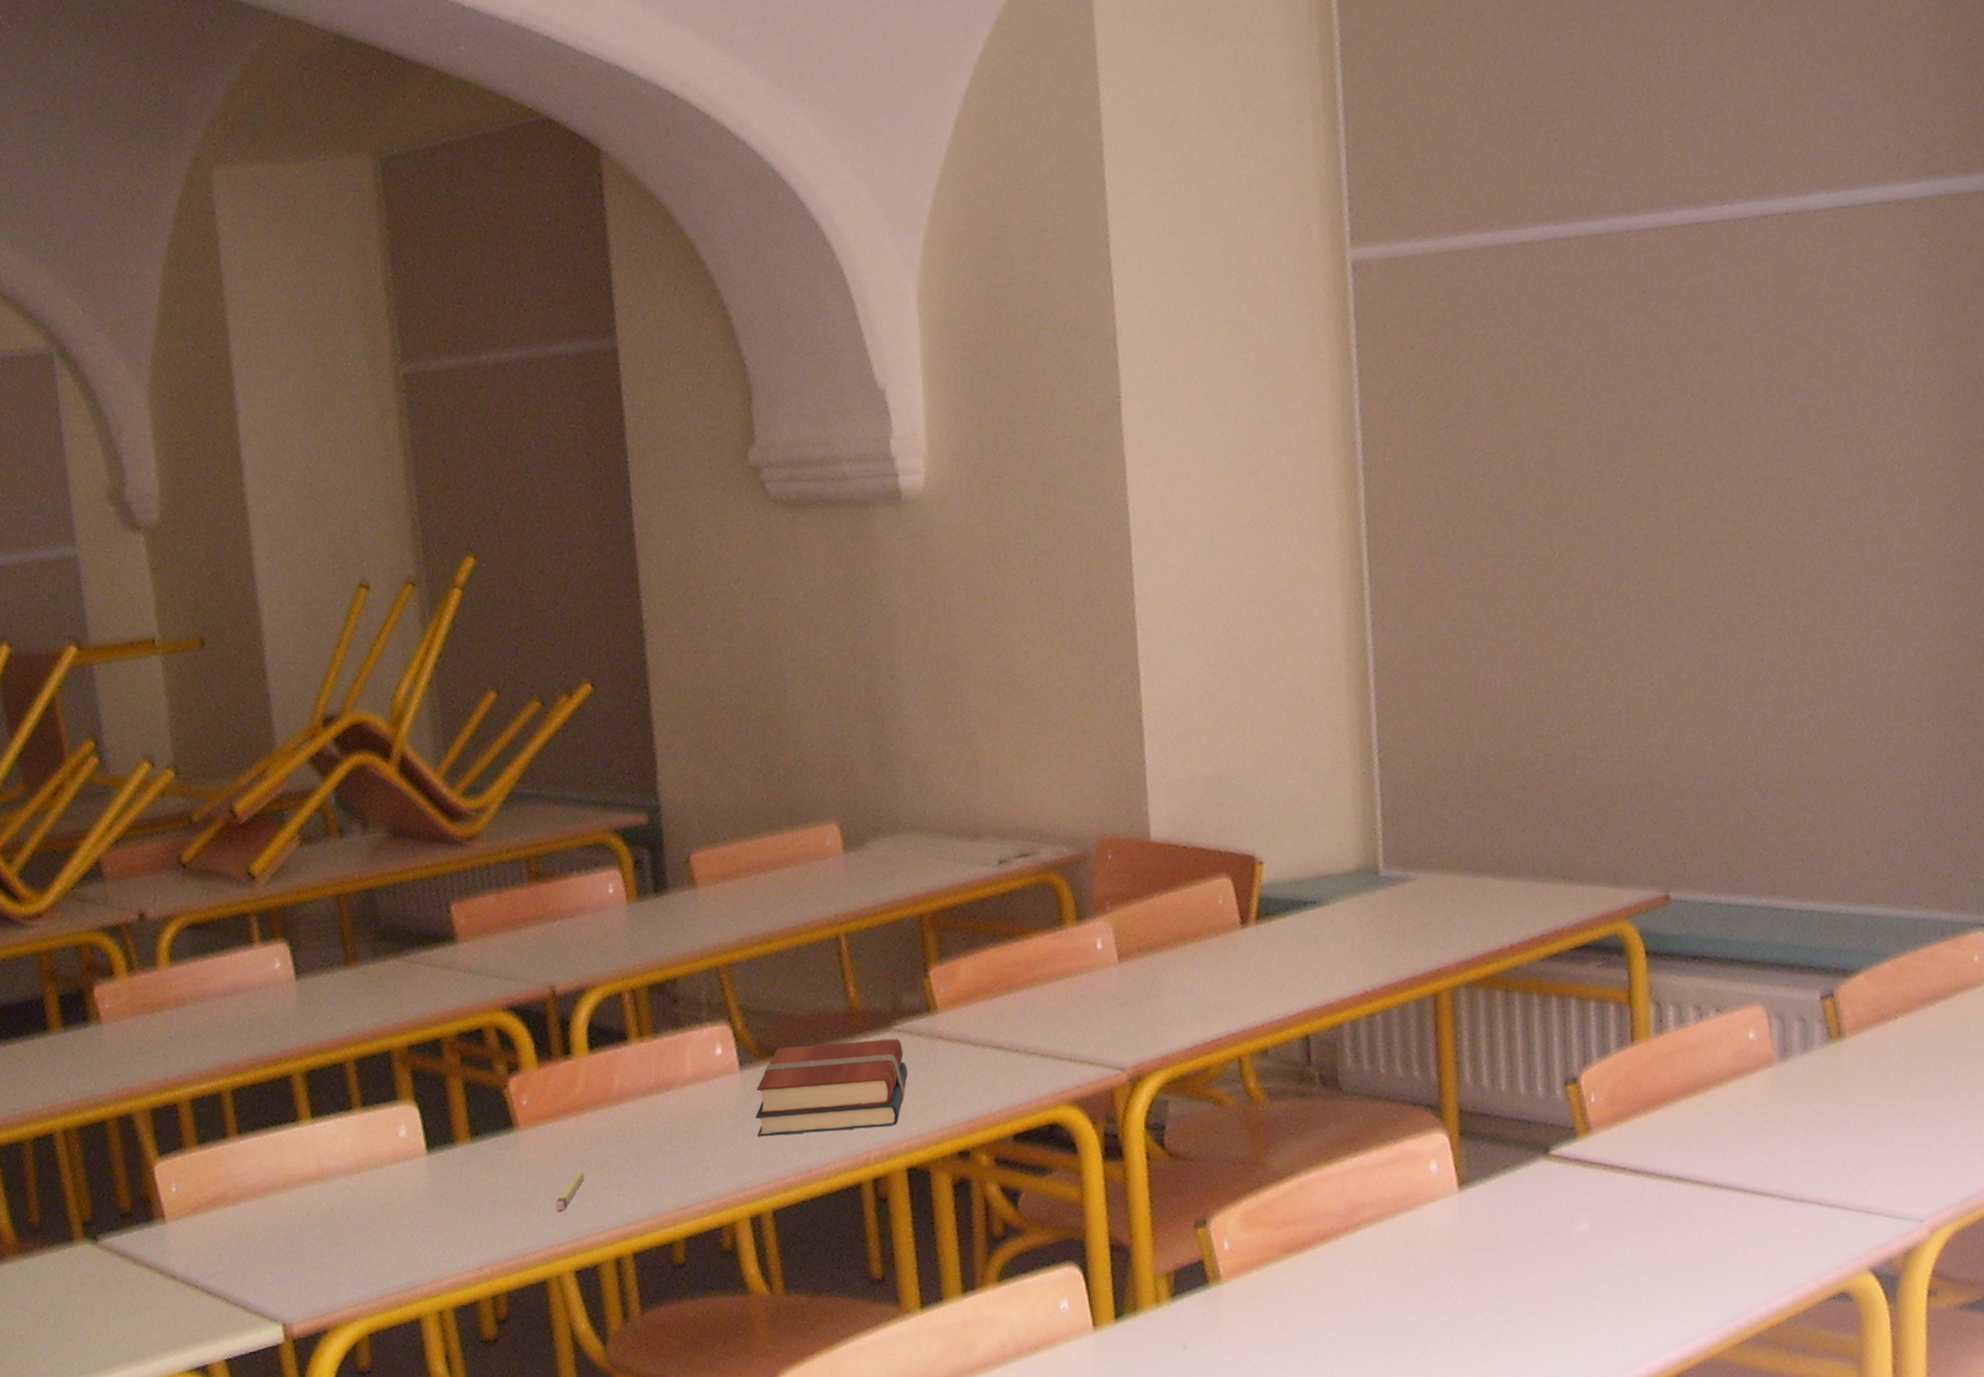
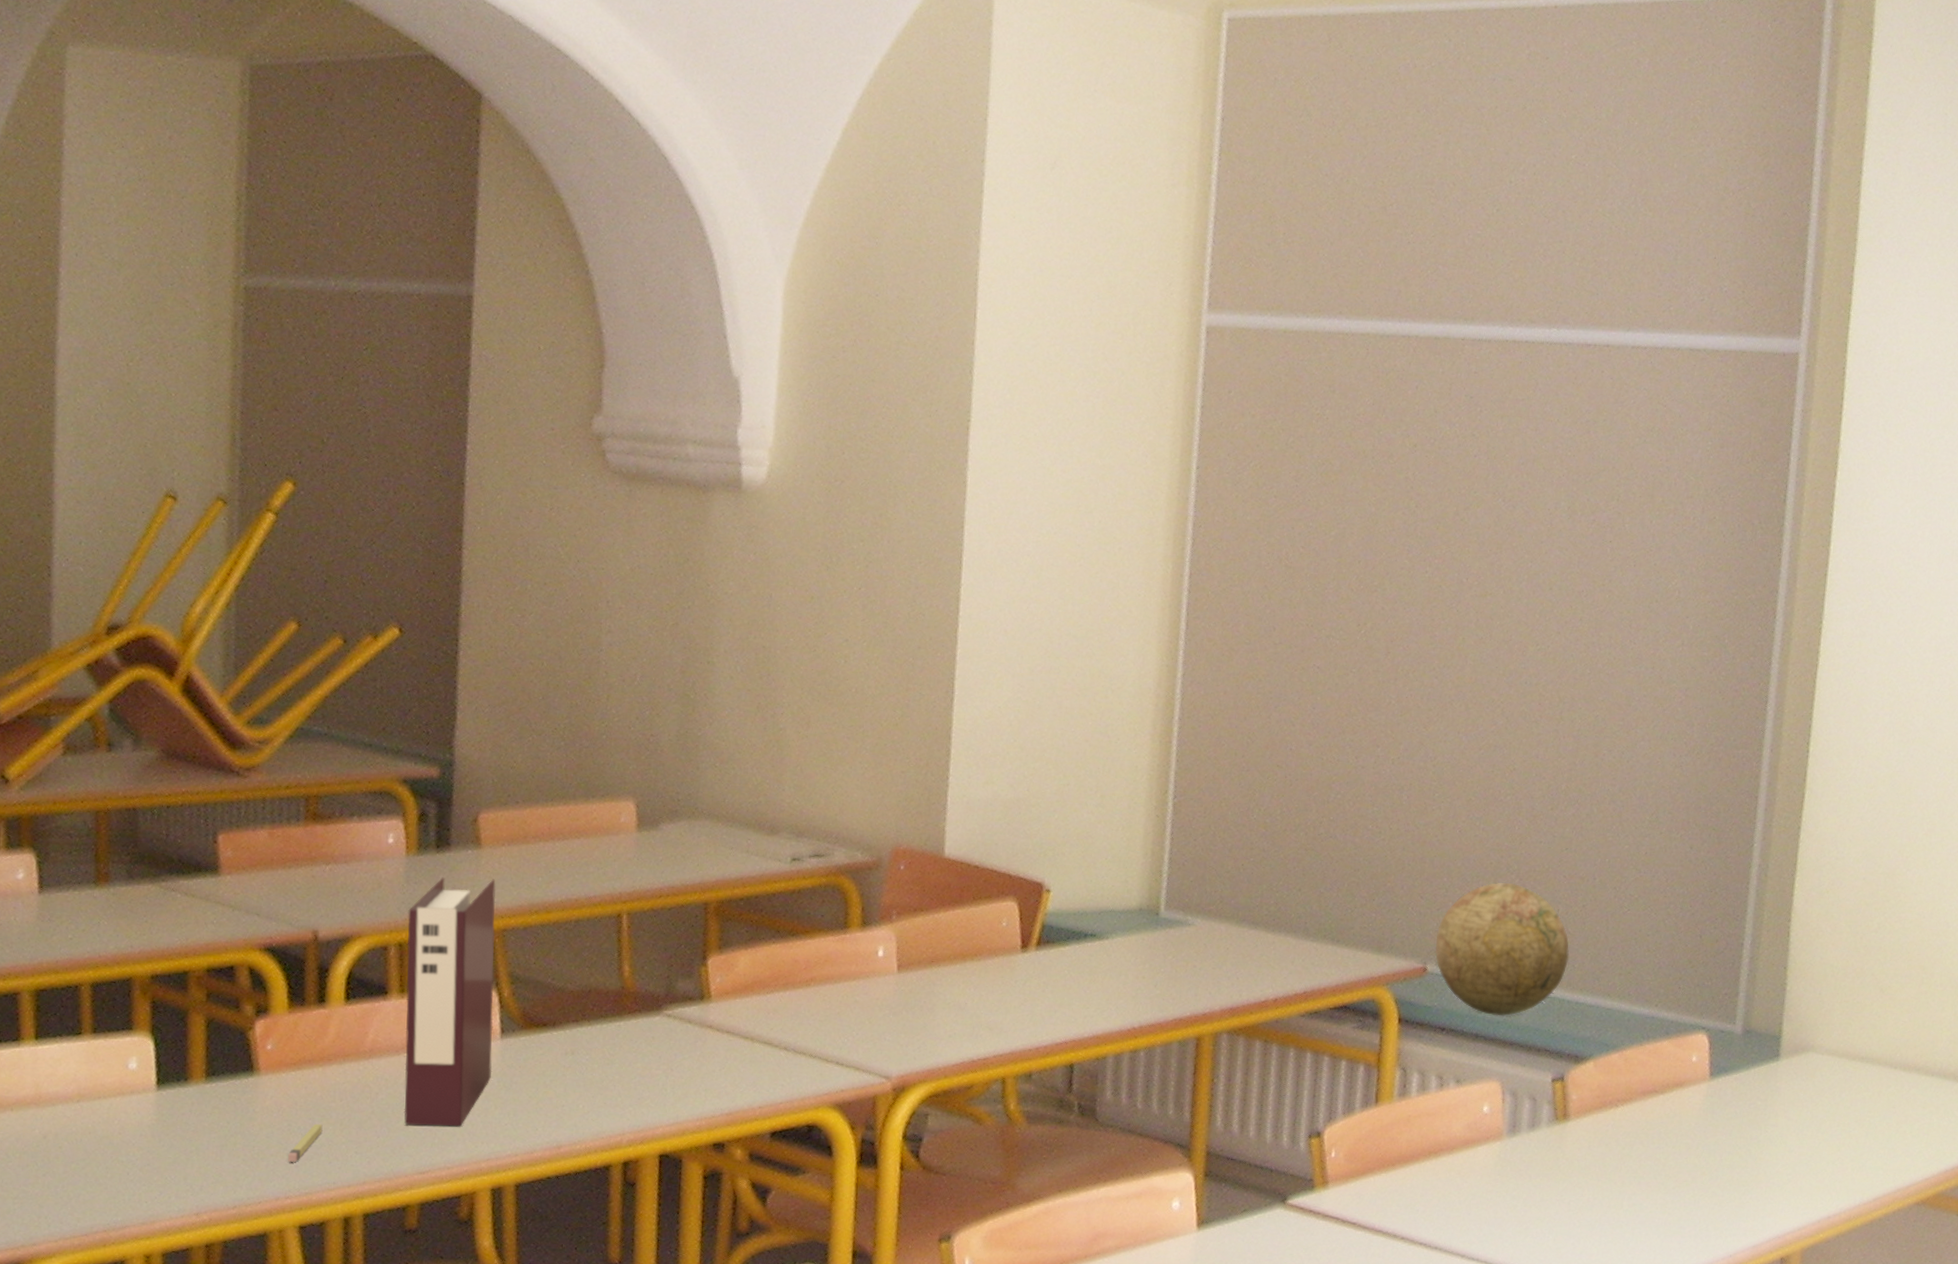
binder: none [636,916,736,1164] -> present [404,877,496,1127]
books: present [755,1039,908,1137] -> none [509,1019,673,1111]
globe: none [1675,796,1824,938] -> present [1434,883,1570,1016]

